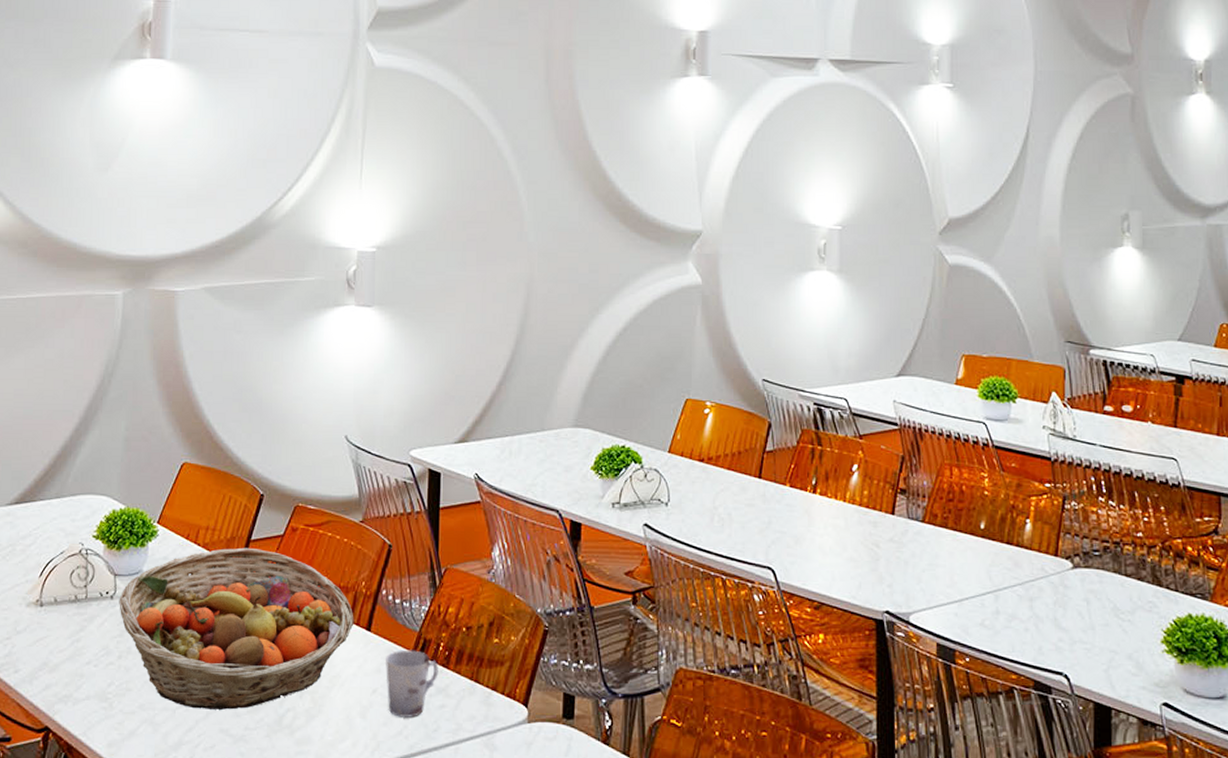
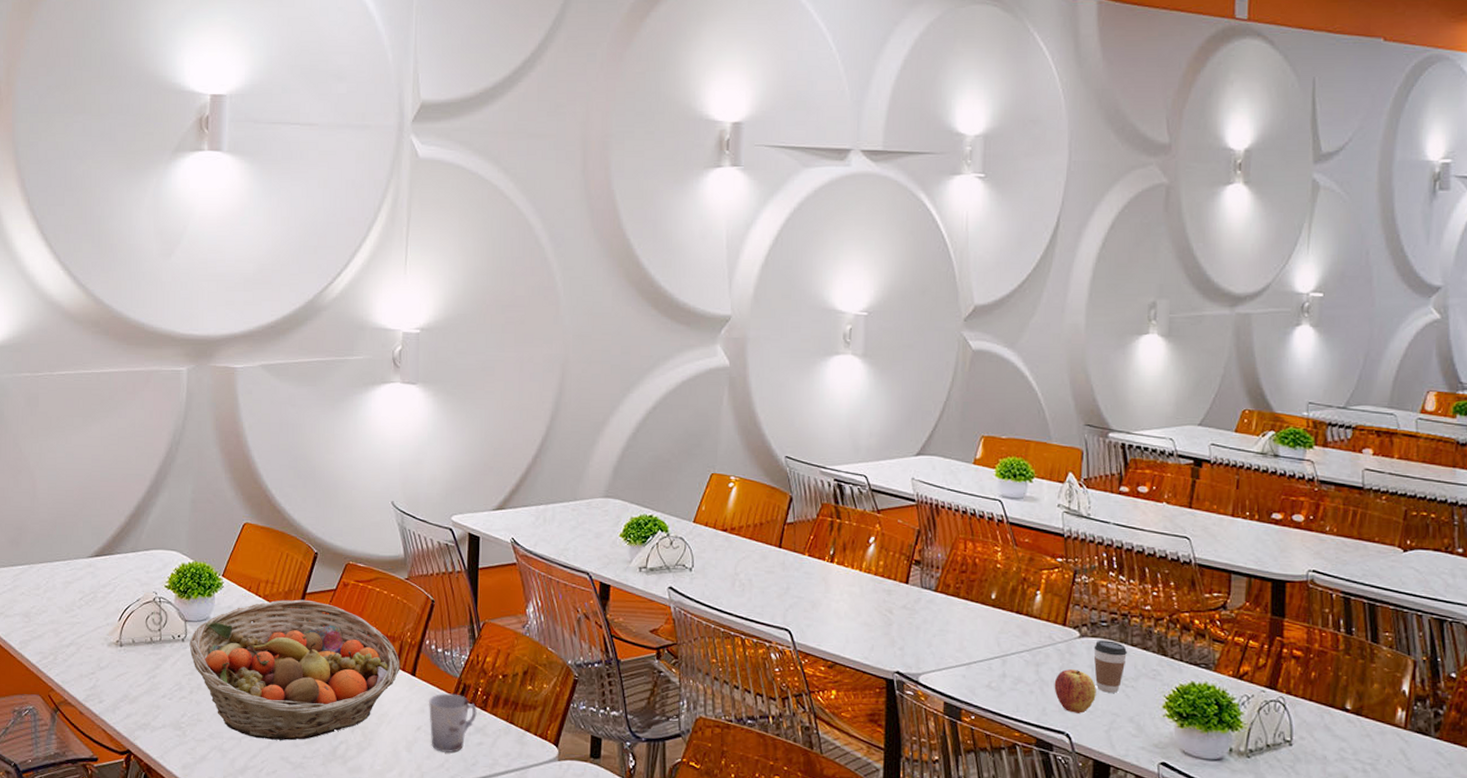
apple: none [1049,604,1093,652] -> present [1054,669,1096,713]
coffee cup: none [1087,571,1121,628] -> present [1094,640,1127,693]

